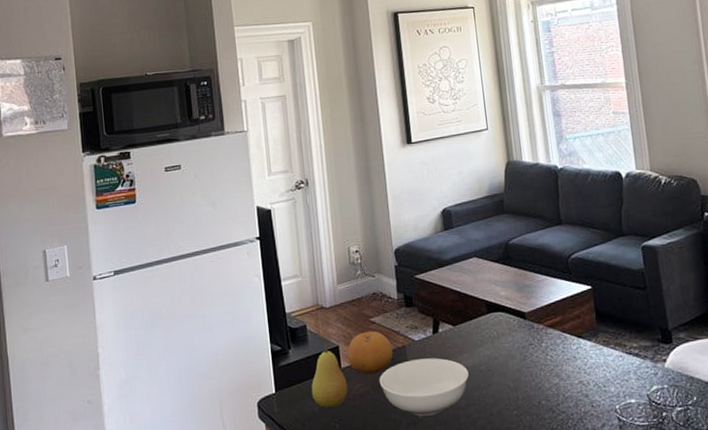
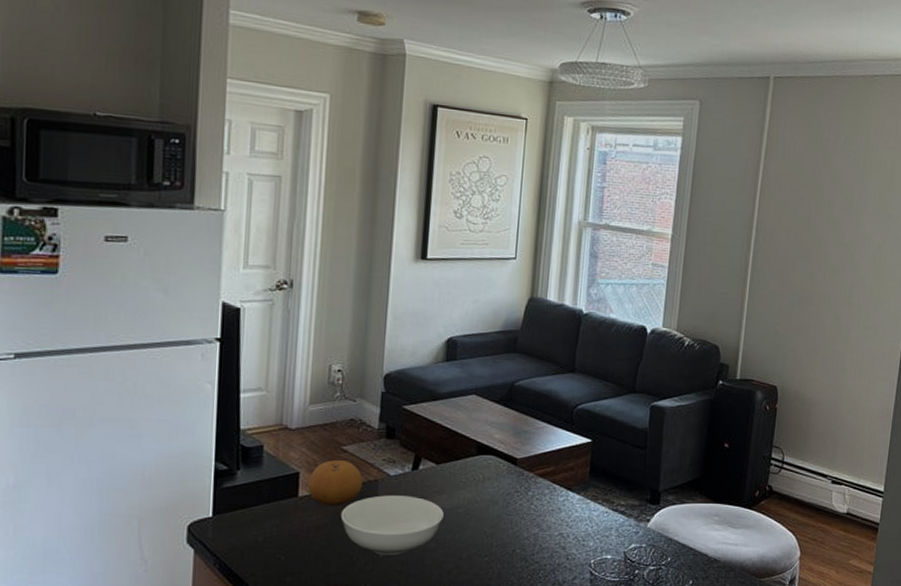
fruit: present [311,343,348,408] -> none [257,468,303,538]

